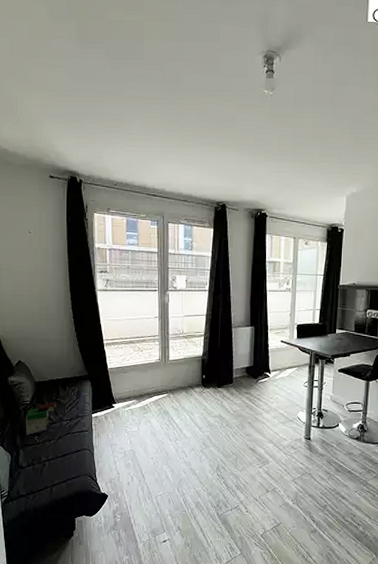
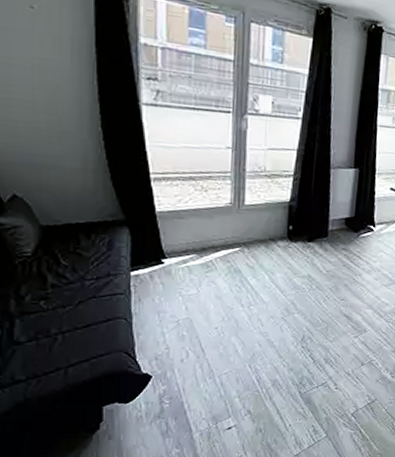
book: present [25,402,56,435] -> none [23,254,75,300]

